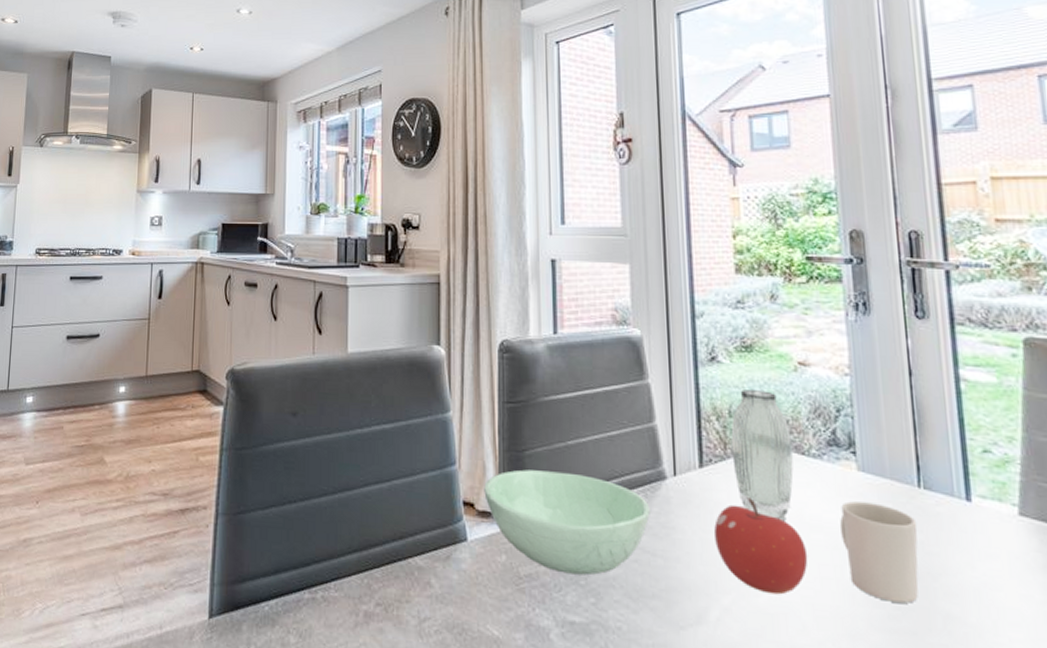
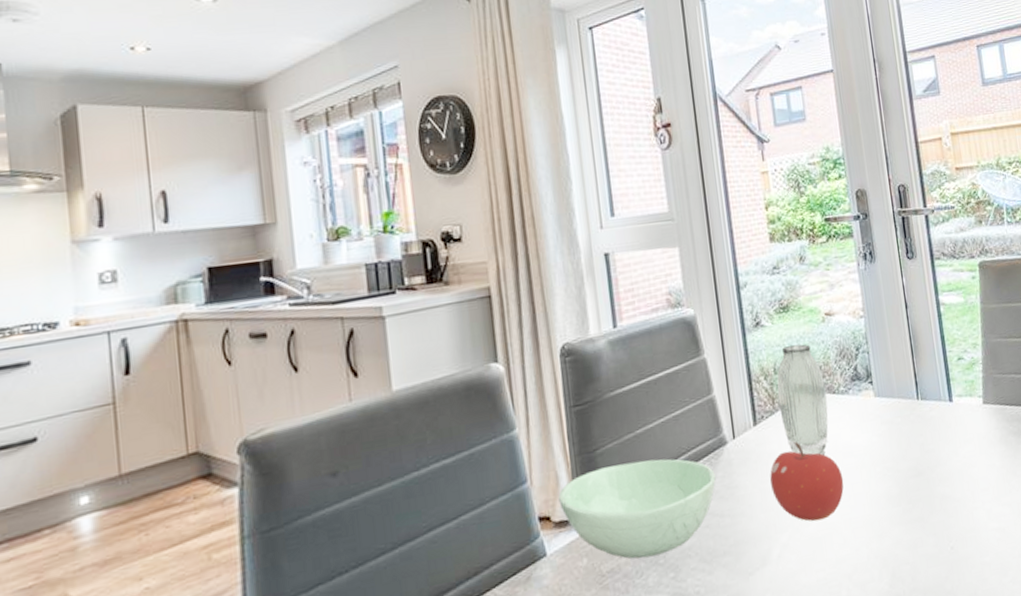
mug: present [840,501,919,604] -> none [865,420,923,500]

